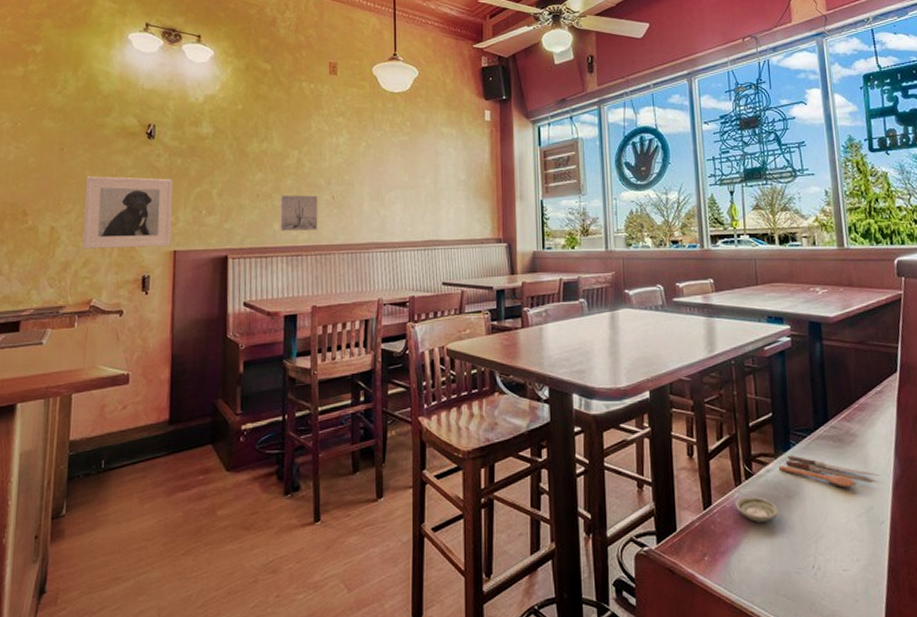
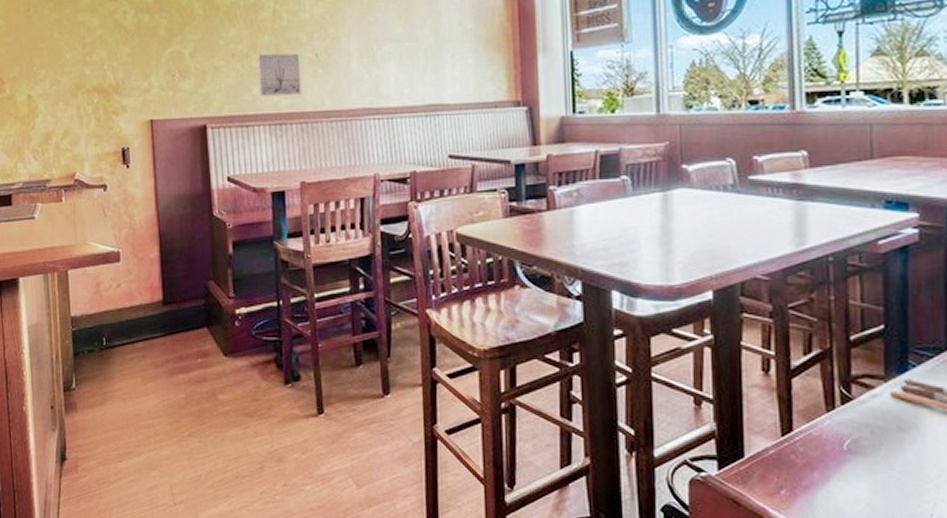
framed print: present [82,176,174,249] -> none [55,38,147,119]
saucer: present [735,497,779,522] -> none [826,425,886,457]

